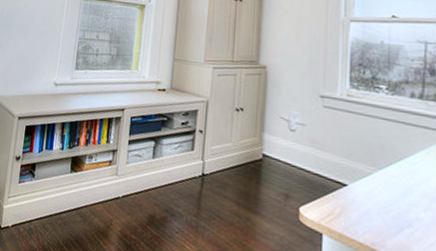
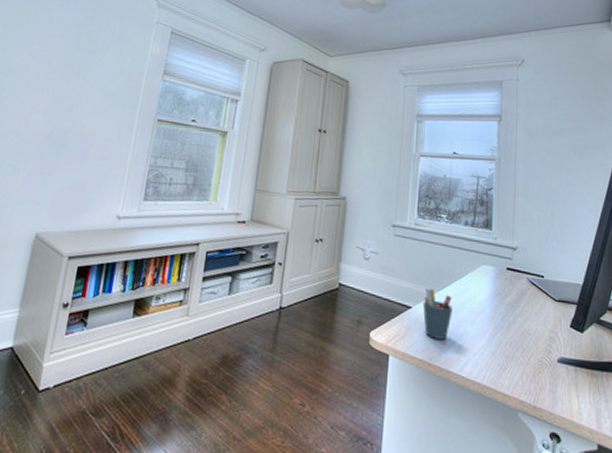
pen holder: none [360,165,399,225] -> present [422,287,453,340]

